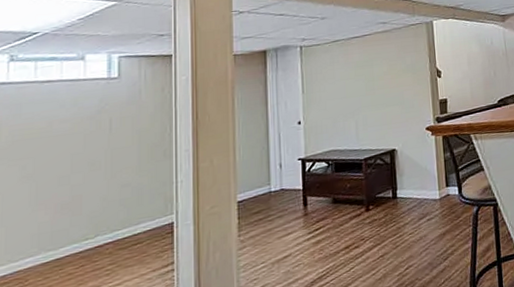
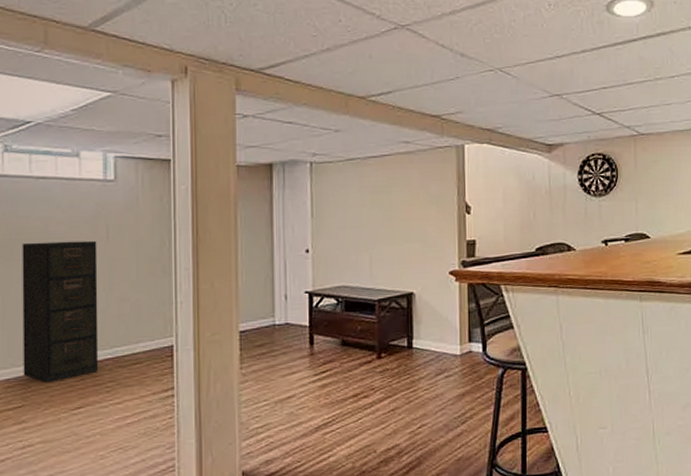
filing cabinet: none [20,133,100,275] -> present [22,240,99,384]

